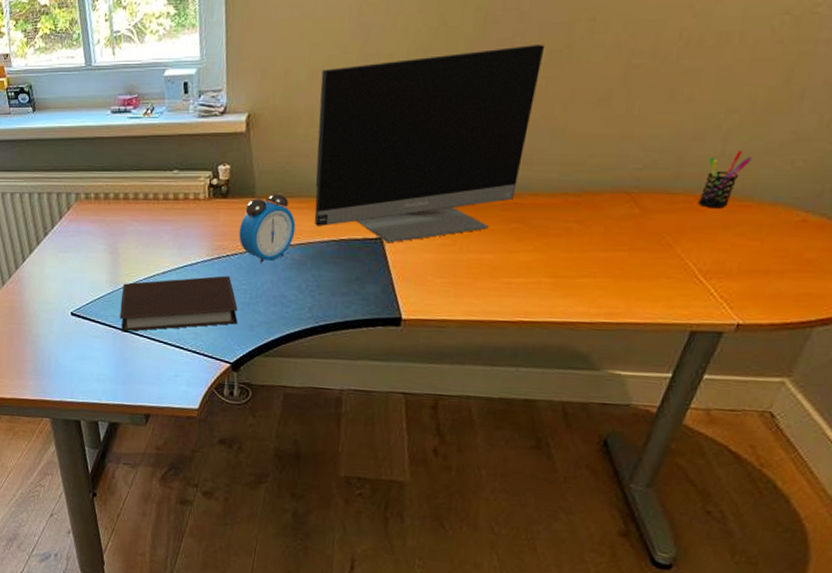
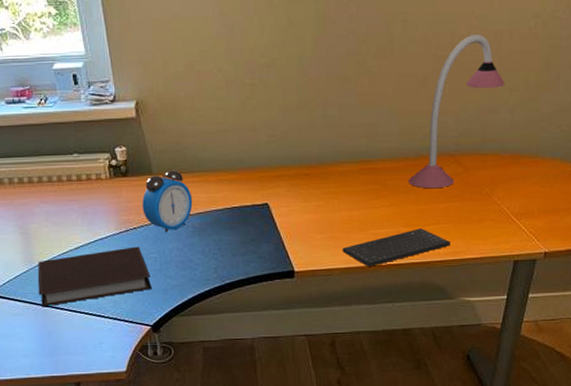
monitor: present [314,44,545,243] -> none [196,40,373,208]
keyboard: none [464,281,606,322] -> present [342,228,450,267]
desk lamp: none [562,37,722,233] -> present [408,35,505,189]
pen holder: present [697,150,752,209] -> none [502,119,533,165]

